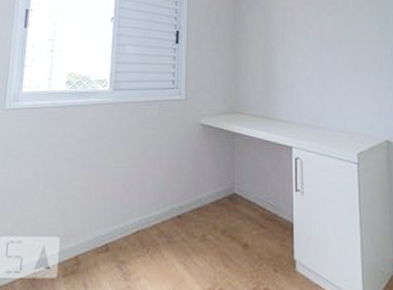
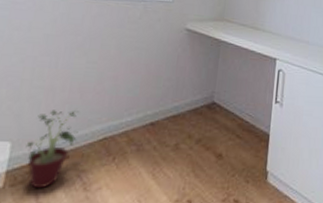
potted plant: none [72,206,114,277] -> present [25,109,79,188]

